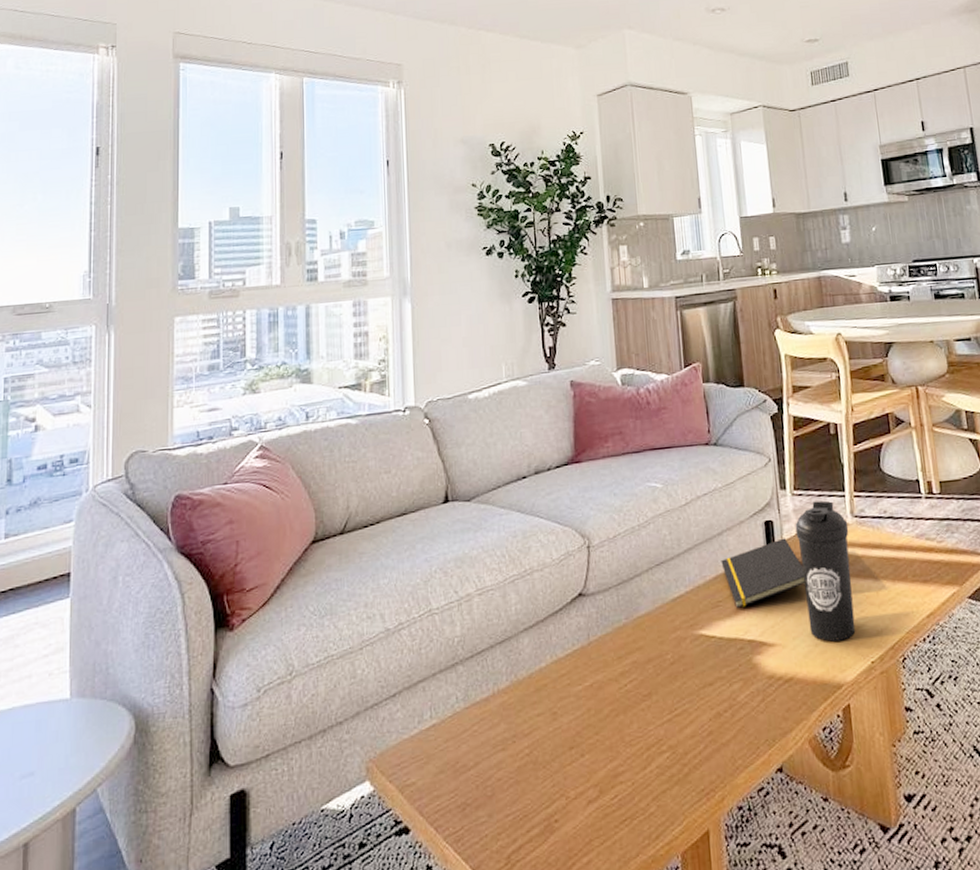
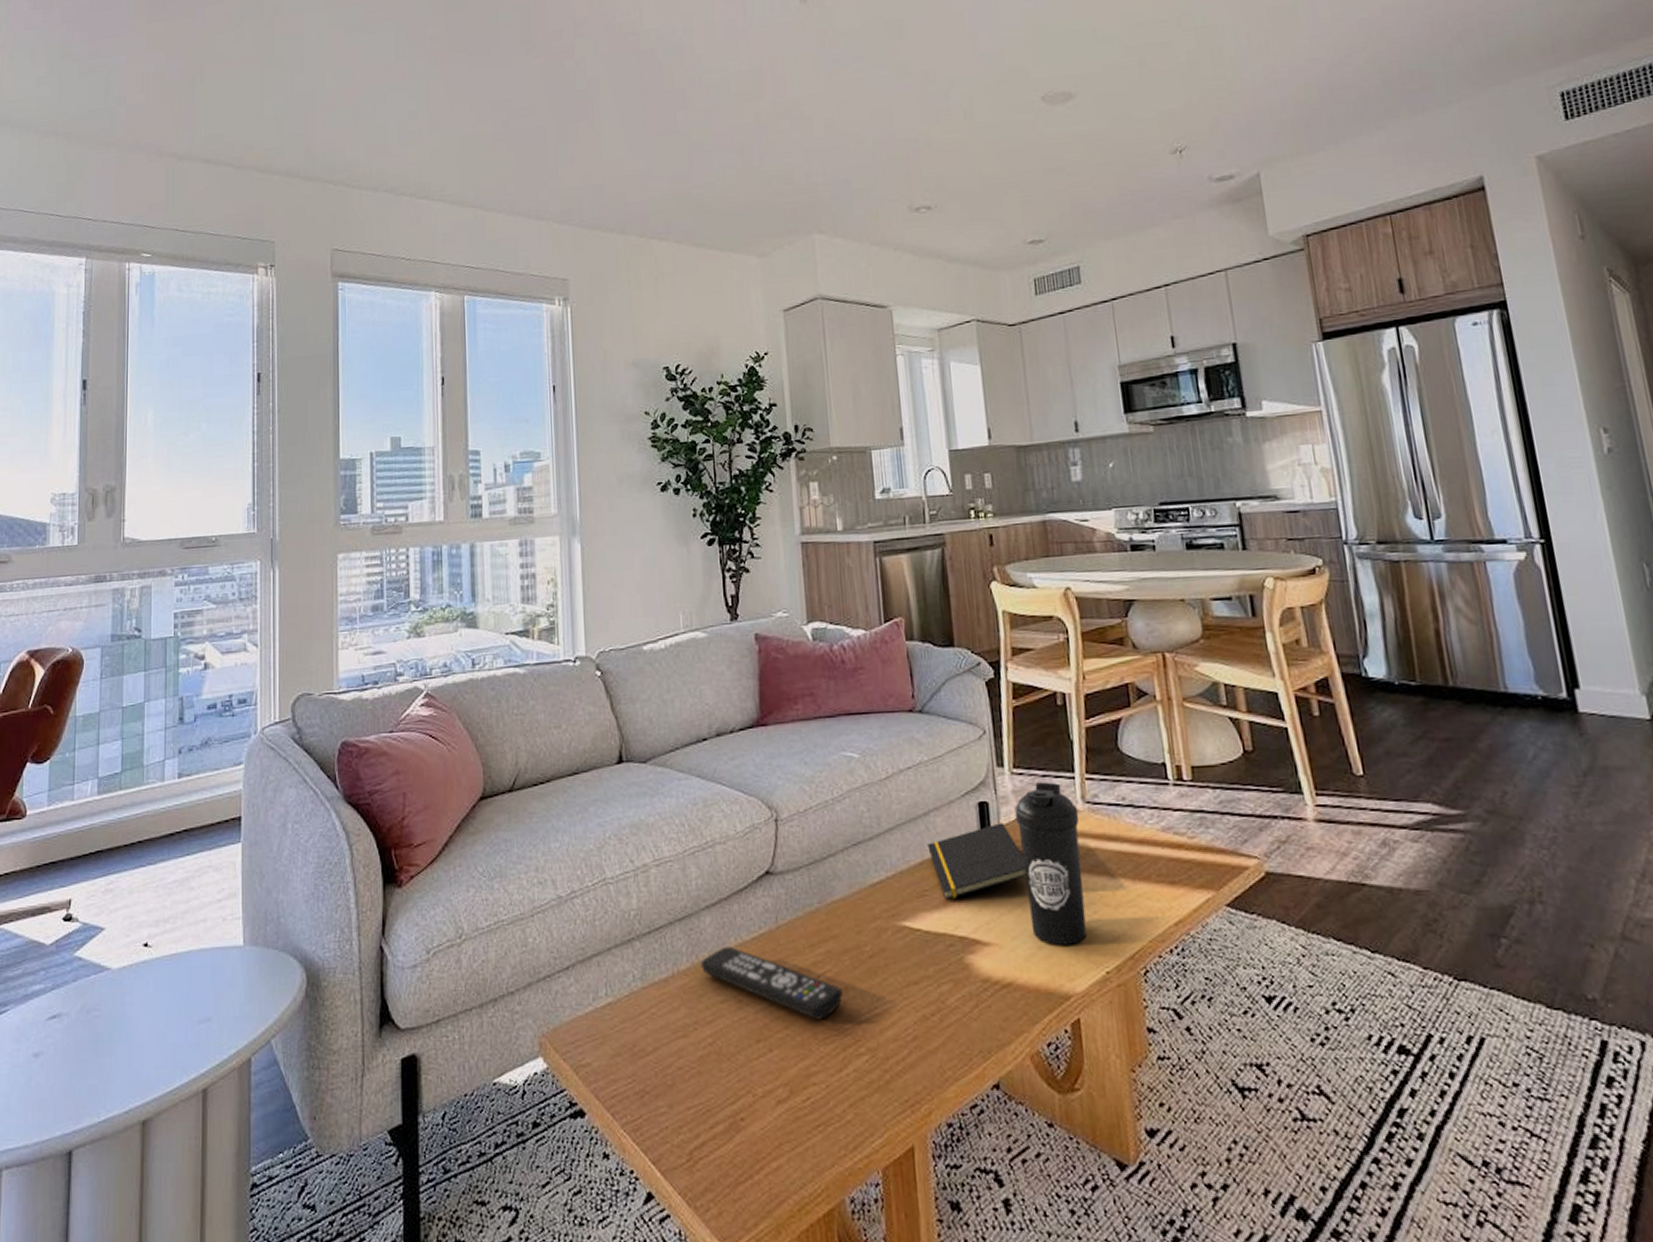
remote control: none [520,663,648,725] -> present [701,946,844,1020]

